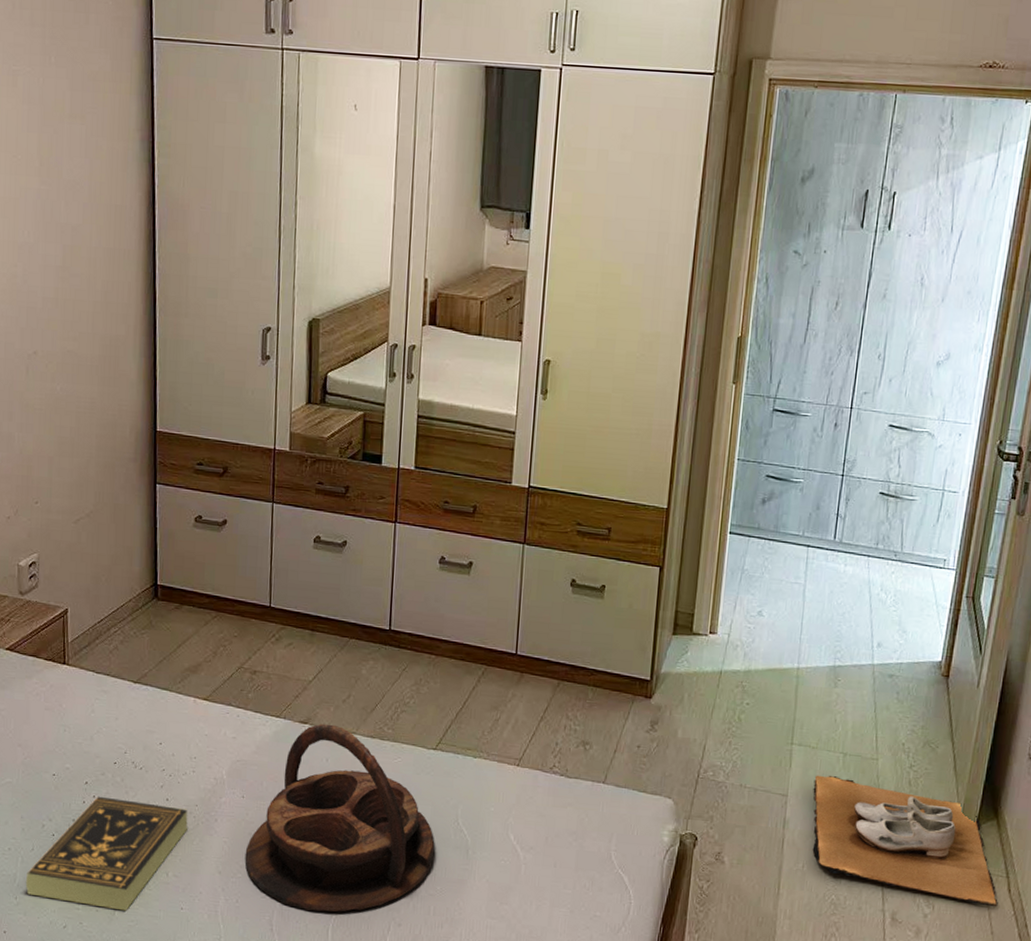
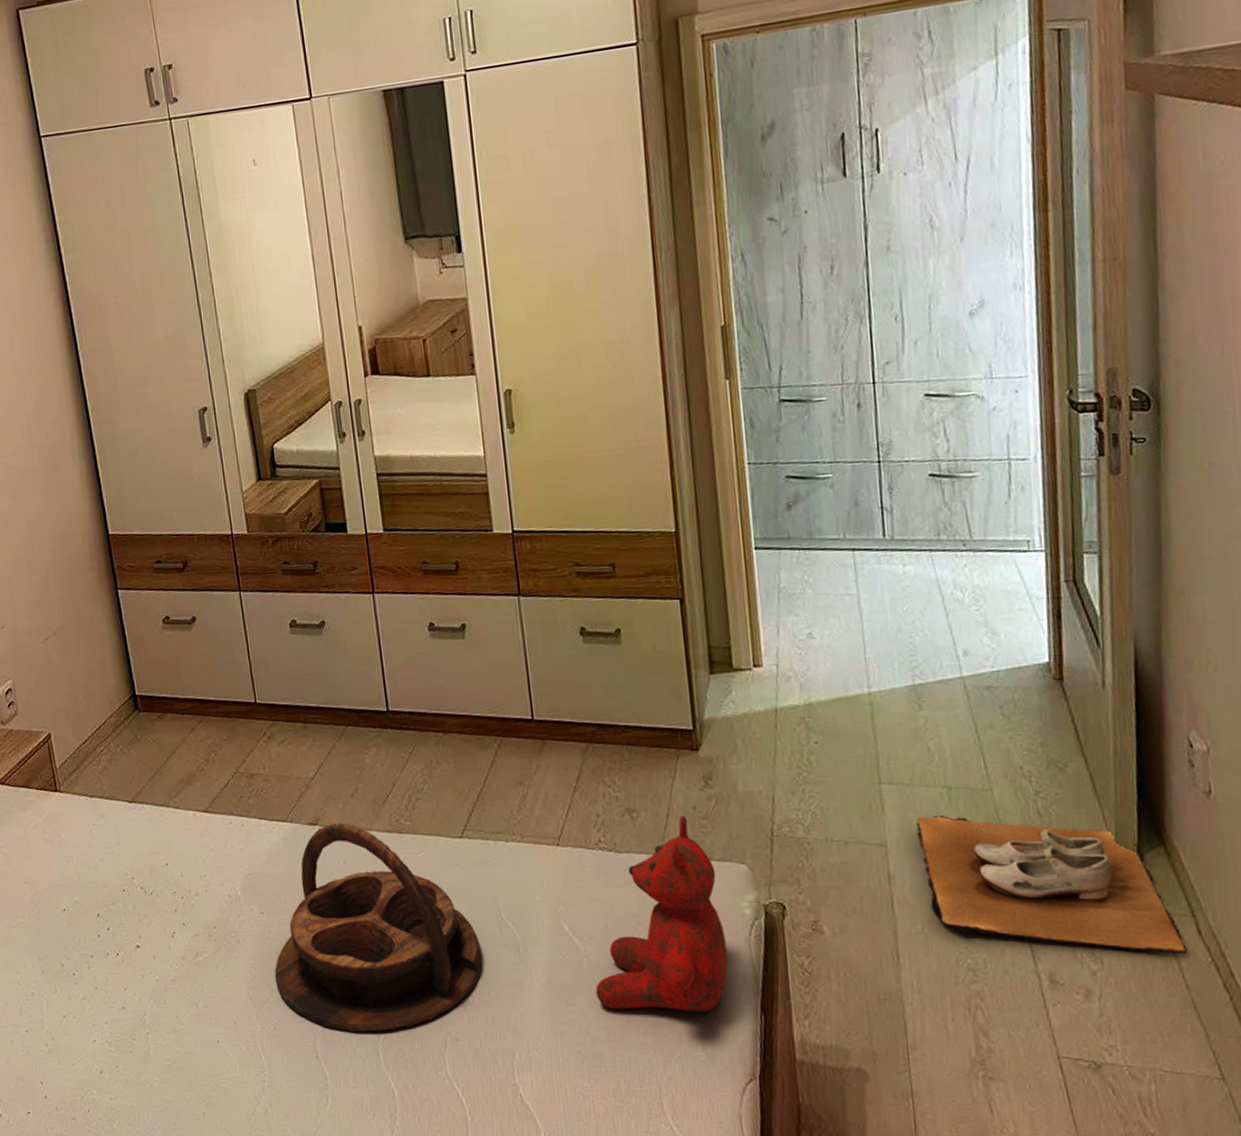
book: present [25,796,188,911] -> none [53,928,210,1050]
teddy bear: none [527,752,646,920] -> present [596,815,728,1012]

